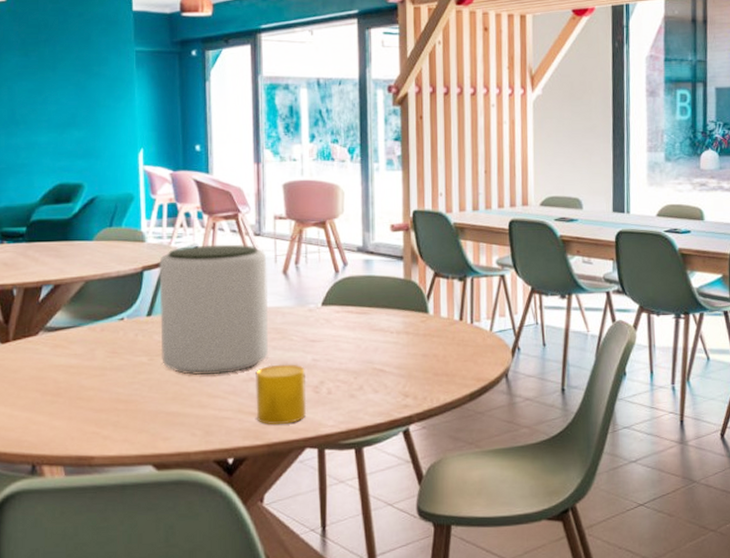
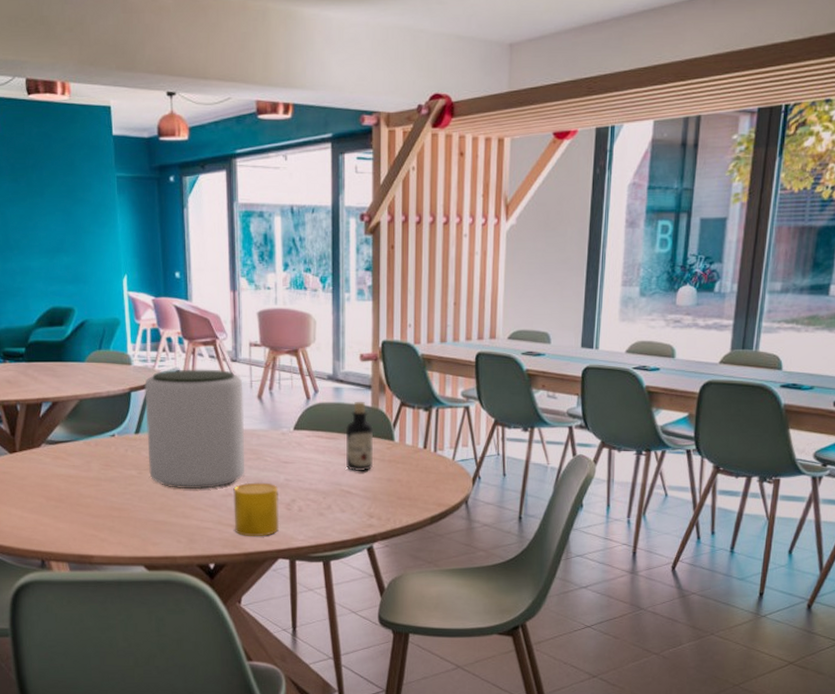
bottle: none [377,272,408,348] -> present [345,401,374,472]

